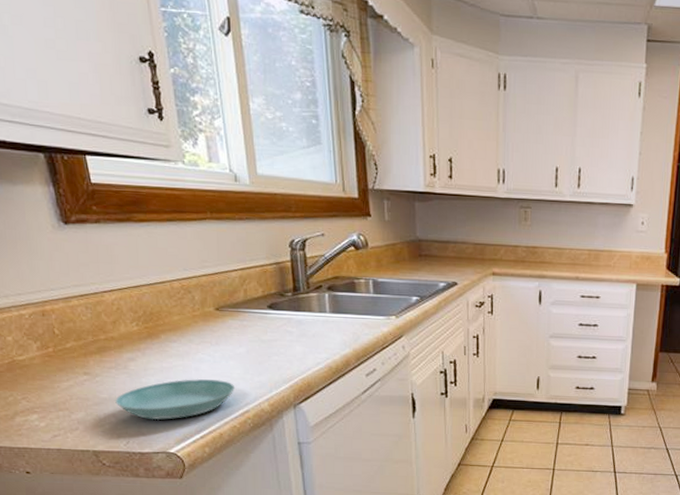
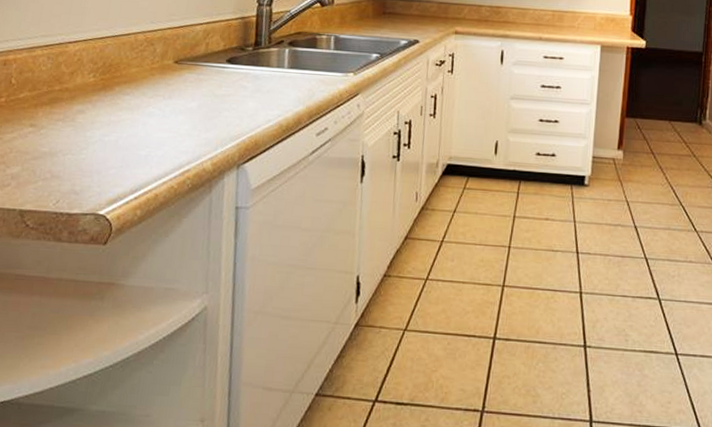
saucer: present [115,379,236,421] -> none [54,133,181,178]

